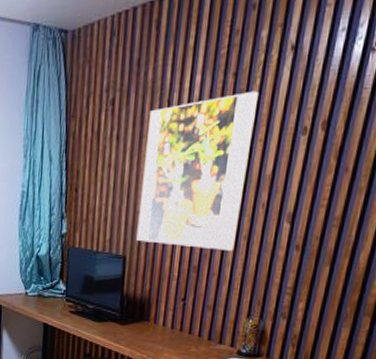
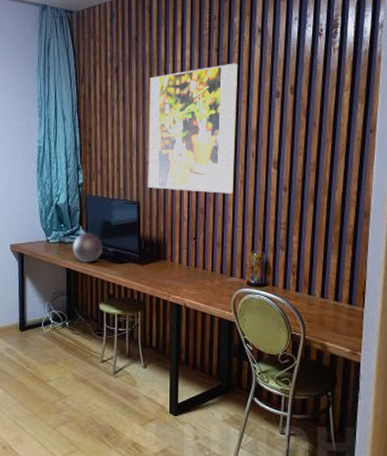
decorative ball: none [51,287,83,319] -> present [73,233,103,263]

